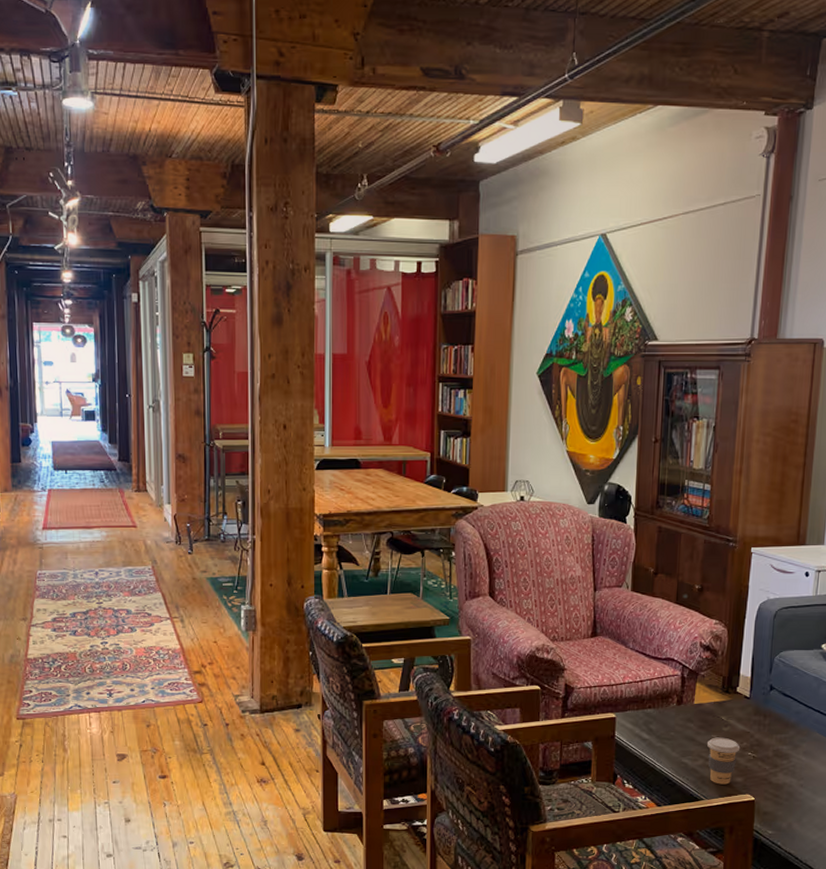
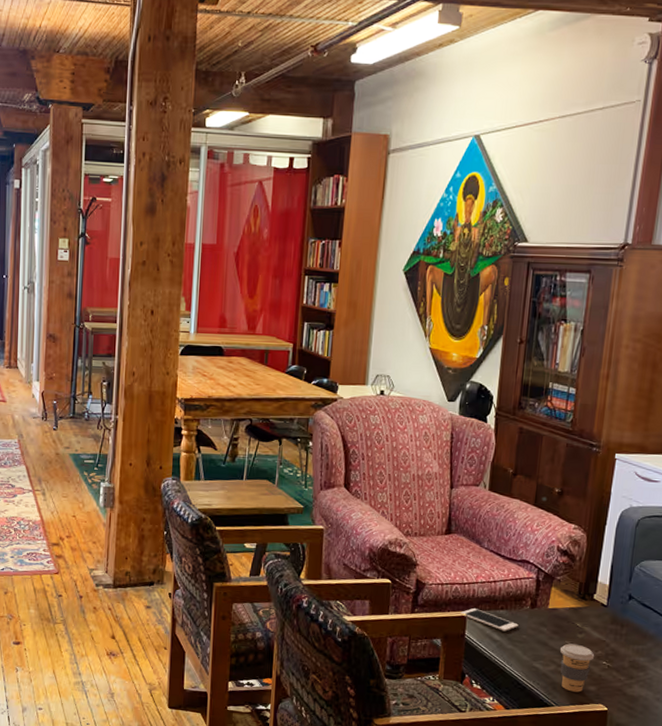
cell phone: none [609,709,666,730] -> present [460,608,518,632]

